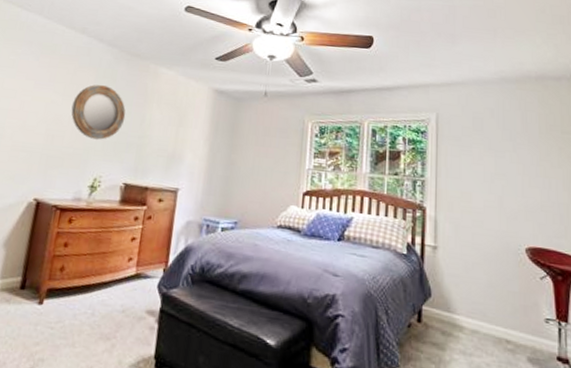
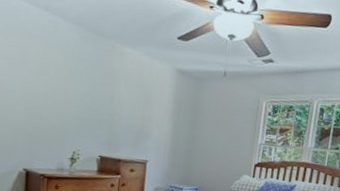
home mirror: present [71,84,126,140] -> none [45,64,96,118]

